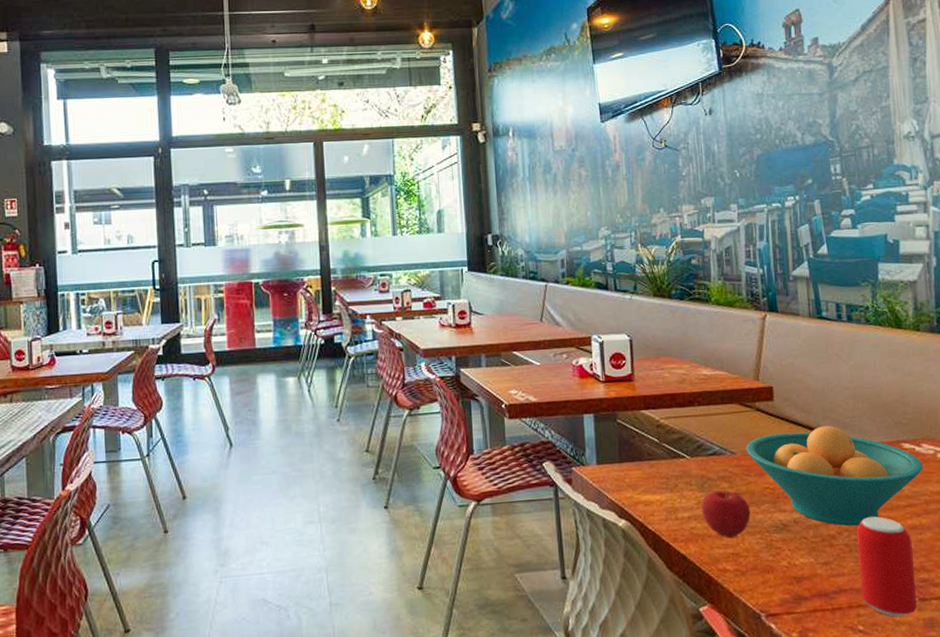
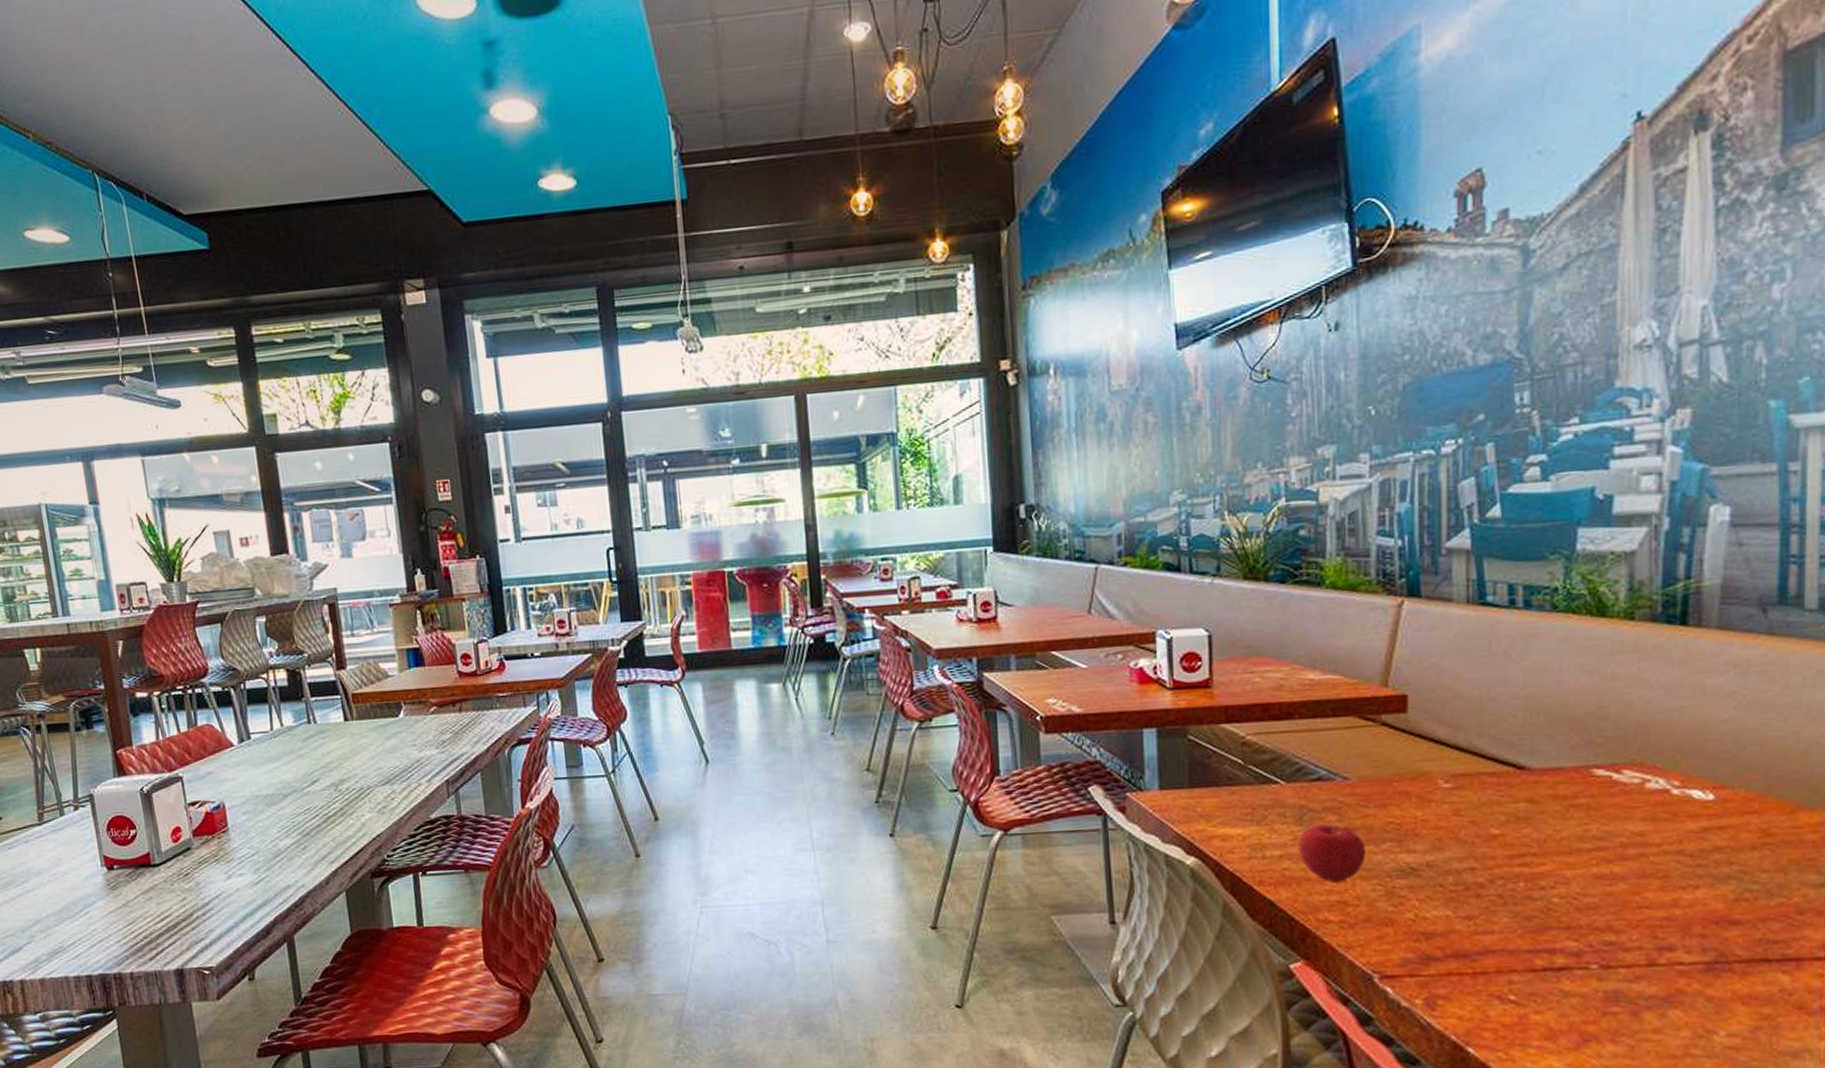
fruit bowl: present [746,425,924,526] -> none [1364,745,1623,873]
beverage can: present [856,516,917,617] -> none [1516,862,1596,987]

